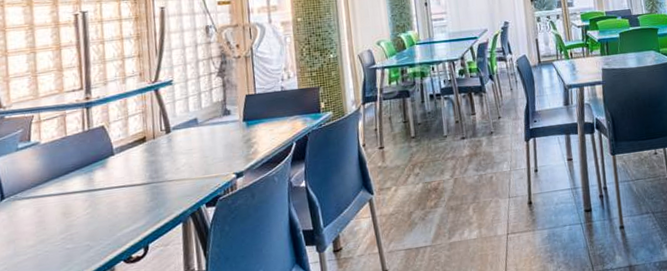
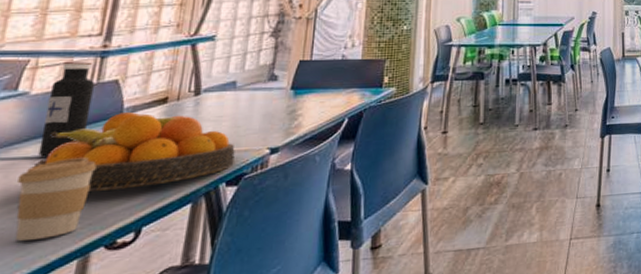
coffee cup: none [48,191,104,260] -> present [15,157,97,241]
water bottle: none [55,113,89,193] -> present [38,62,94,156]
fruit bowl: none [56,151,209,218] -> present [33,112,235,191]

